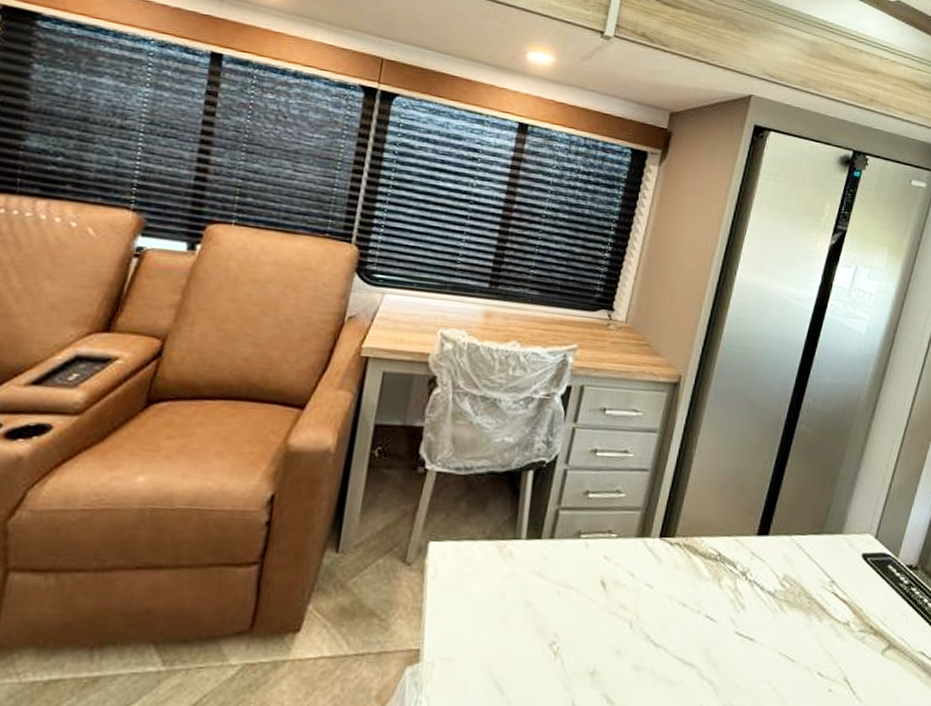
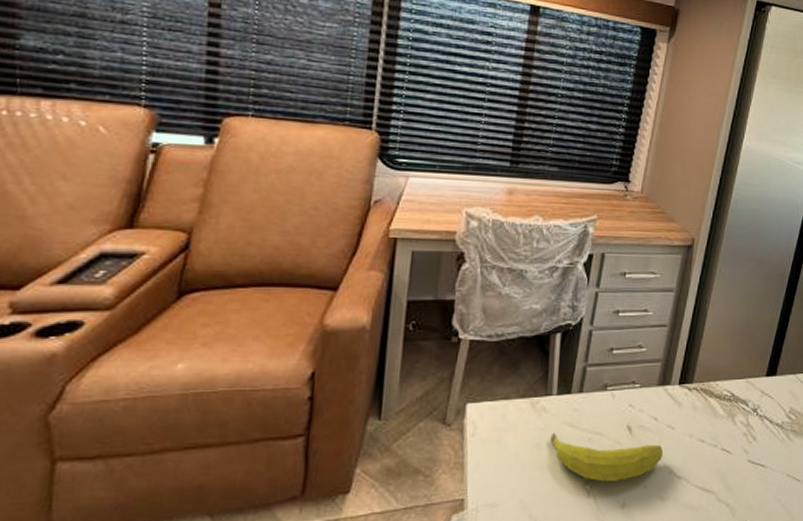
fruit: none [516,582,640,644] -> present [550,433,664,482]

